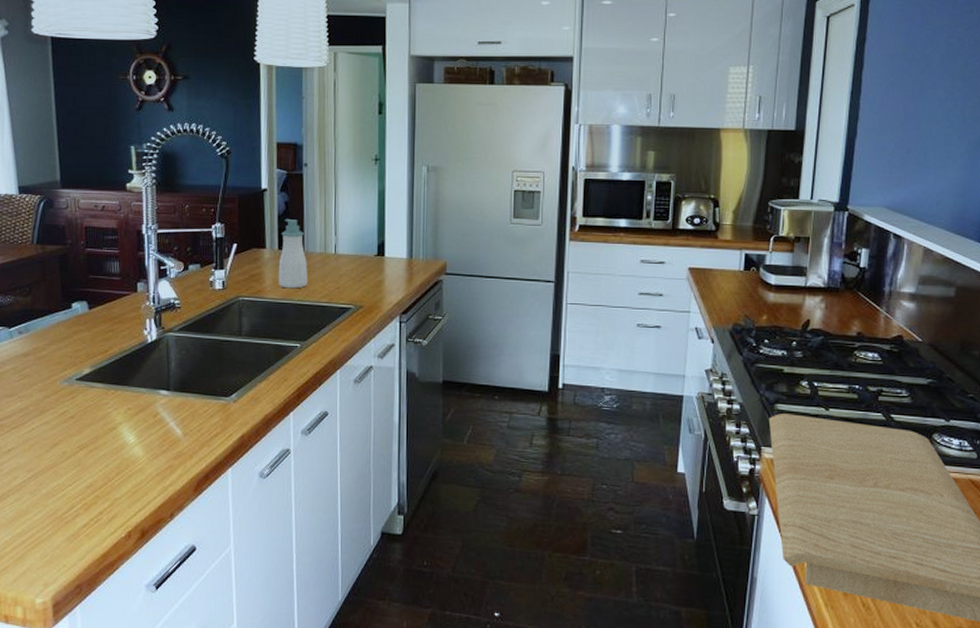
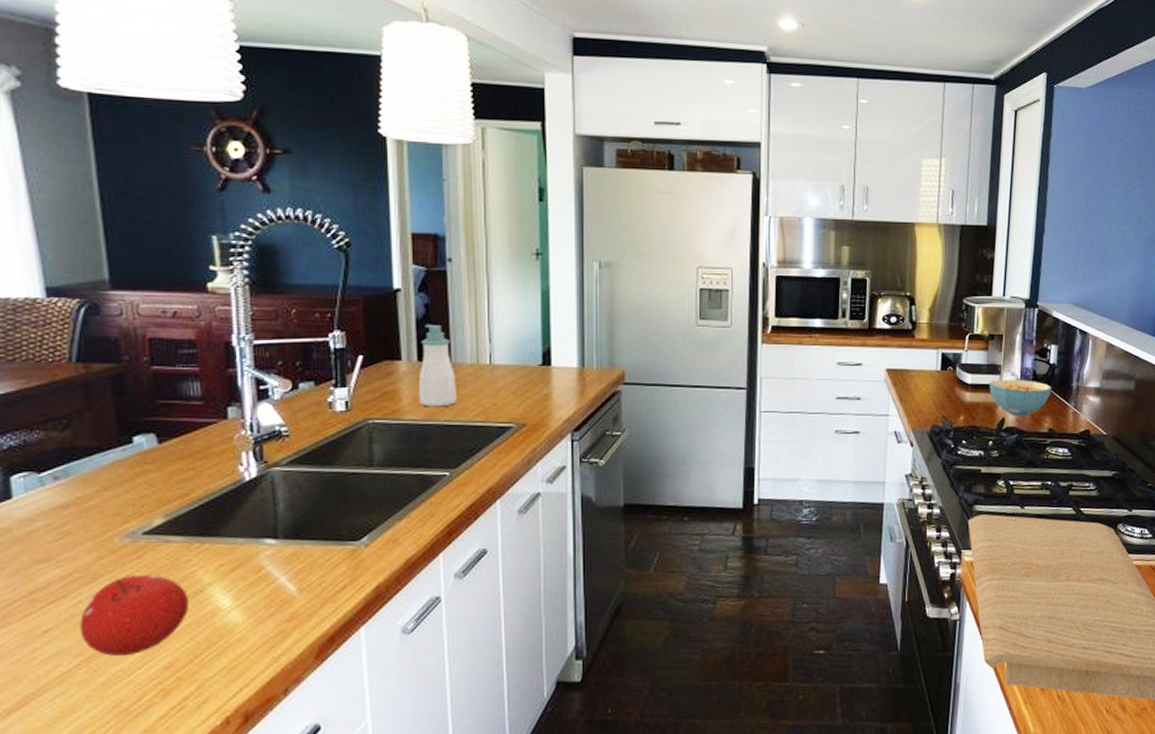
fruit: none [32,412,106,474] -> present [80,575,190,656]
cereal bowl: none [794,281,862,319] -> present [989,379,1052,416]

